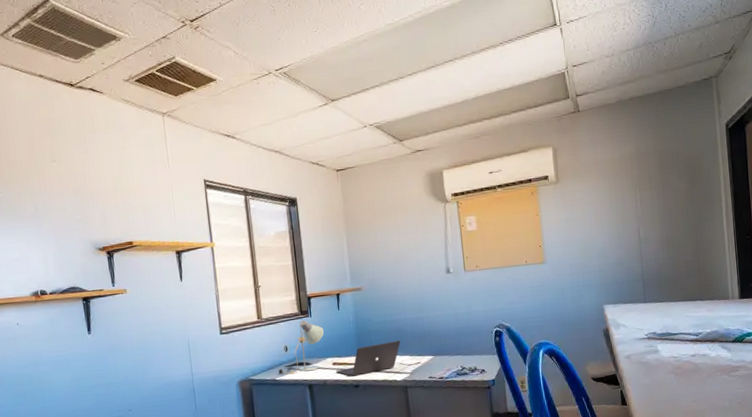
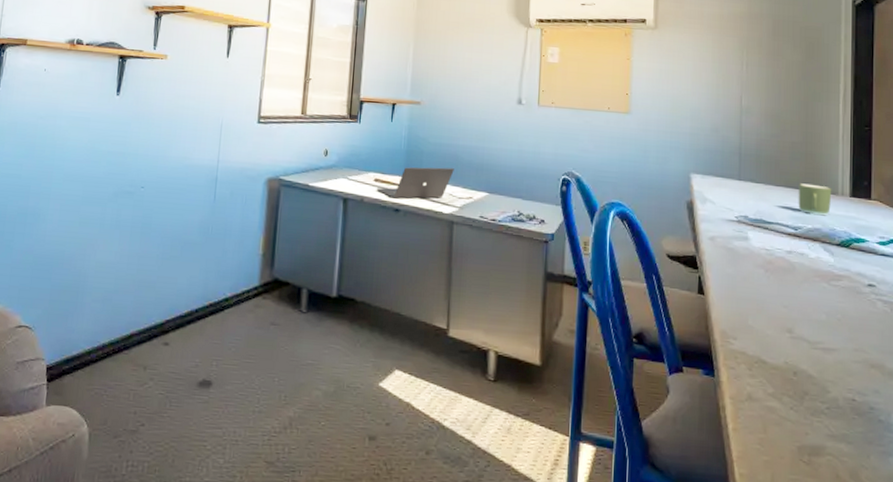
desk lamp: present [278,320,325,375] -> none [313,125,372,183]
mug: none [695,294,724,320] -> present [798,183,832,215]

